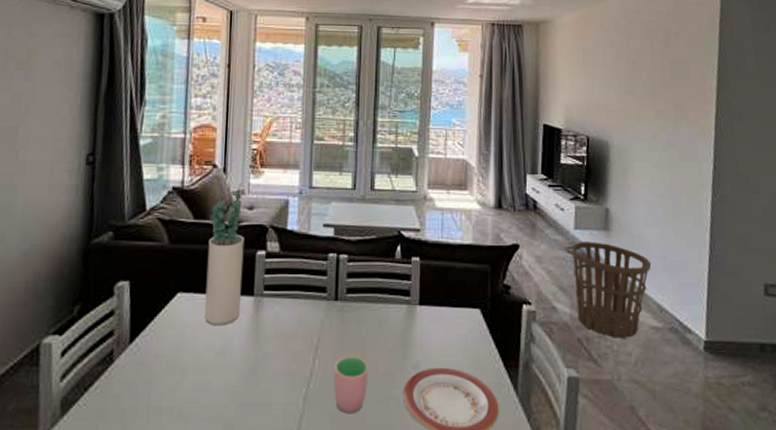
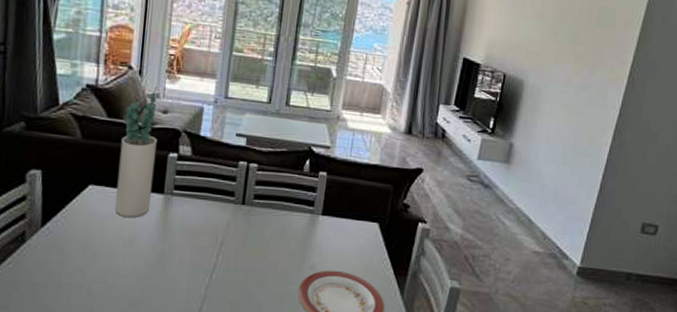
cup: present [334,355,369,414] -> none [234,254,269,303]
basket: present [571,242,652,338] -> none [467,171,544,259]

